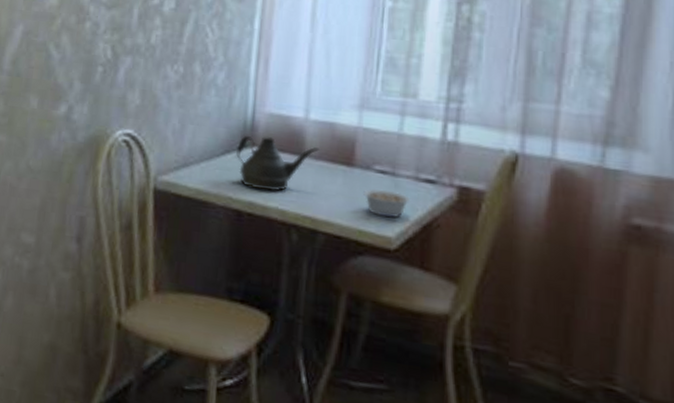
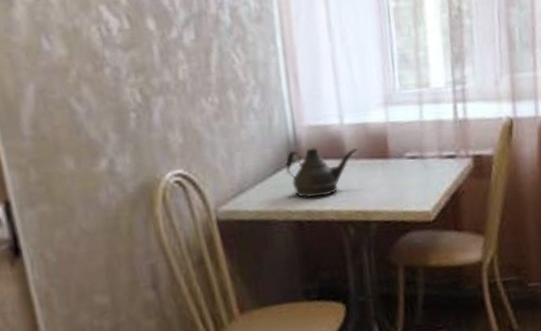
legume: present [363,188,411,218] -> none [401,172,439,196]

